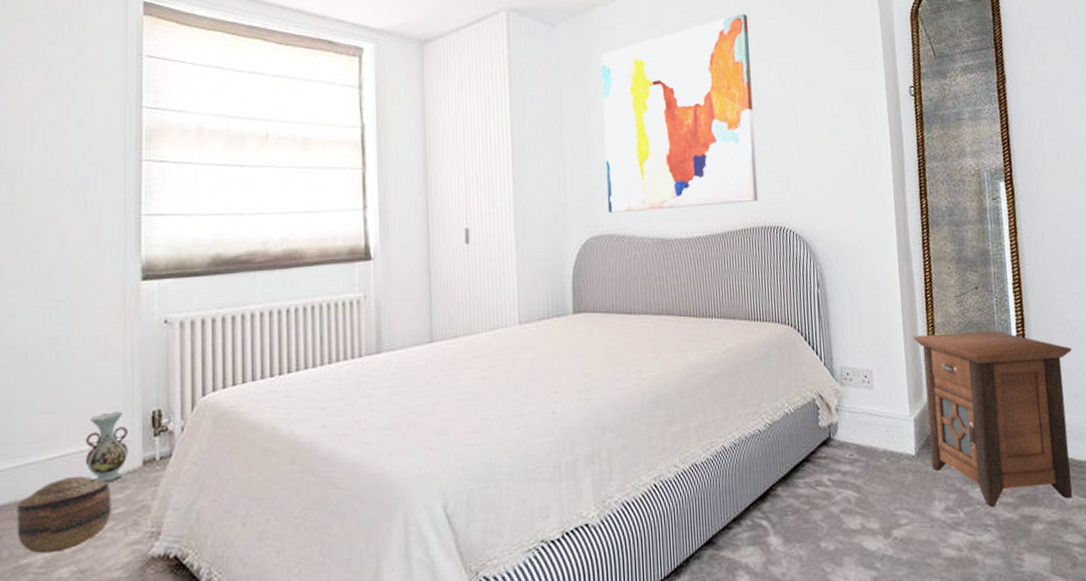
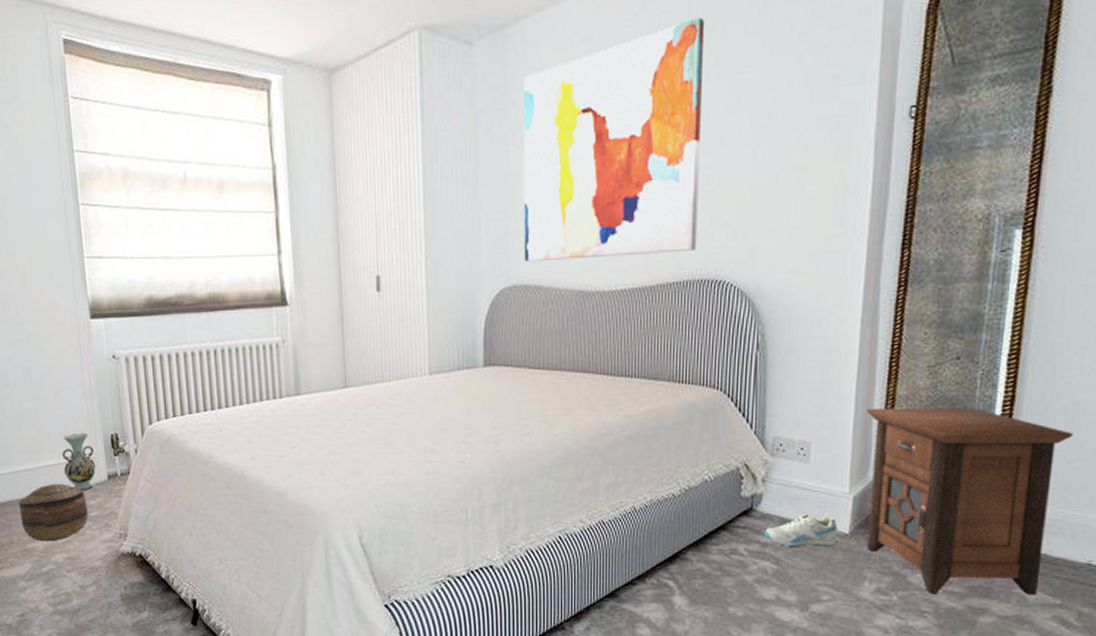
sneaker: none [844,438,906,473] -> present [764,514,838,547]

